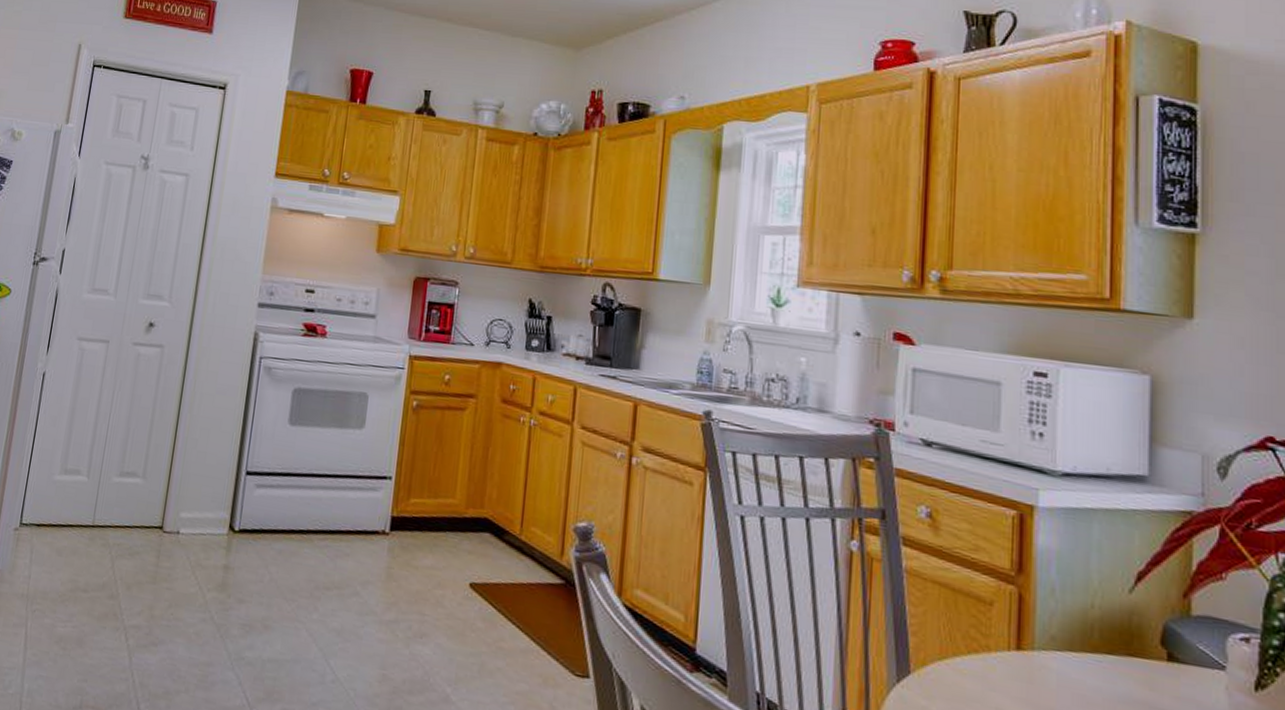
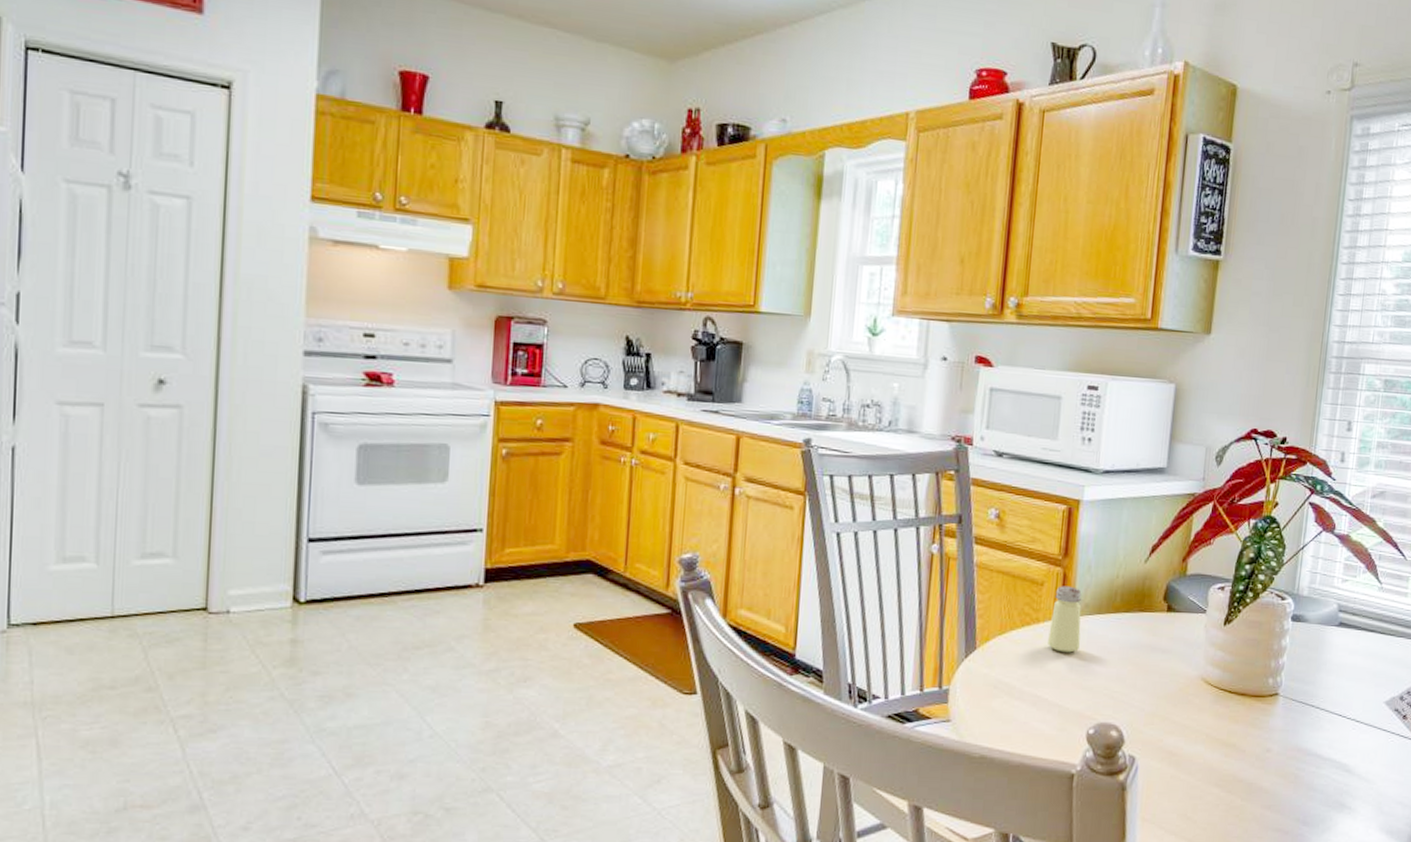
saltshaker: none [1004,609,1048,697] -> present [1048,586,1082,653]

